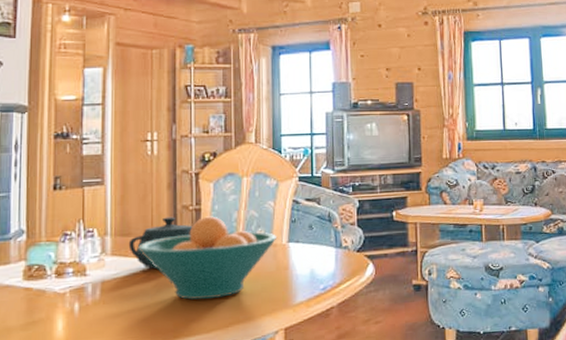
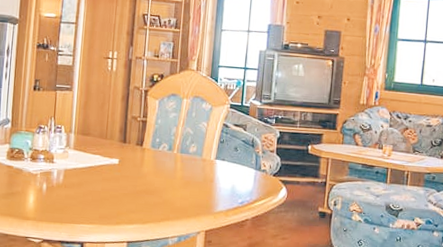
teapot: present [128,216,193,269] -> none [87,124,139,165]
fruit bowl: present [138,216,276,300] -> none [95,128,206,197]

